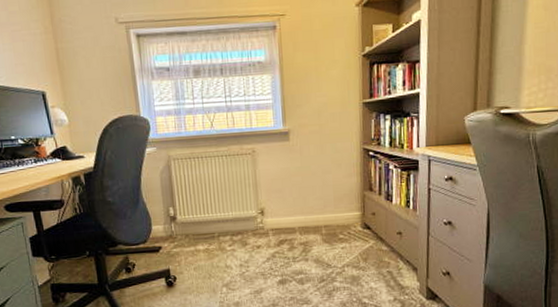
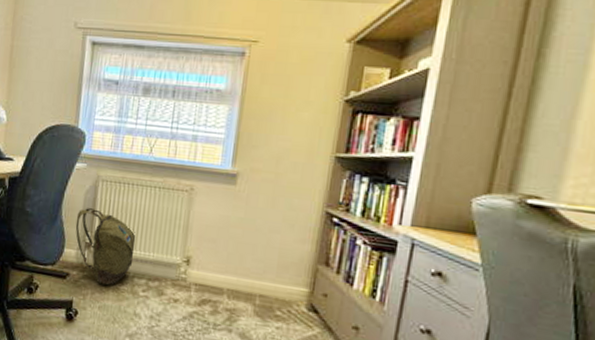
backpack: none [157,186,216,249] -> present [75,208,136,286]

